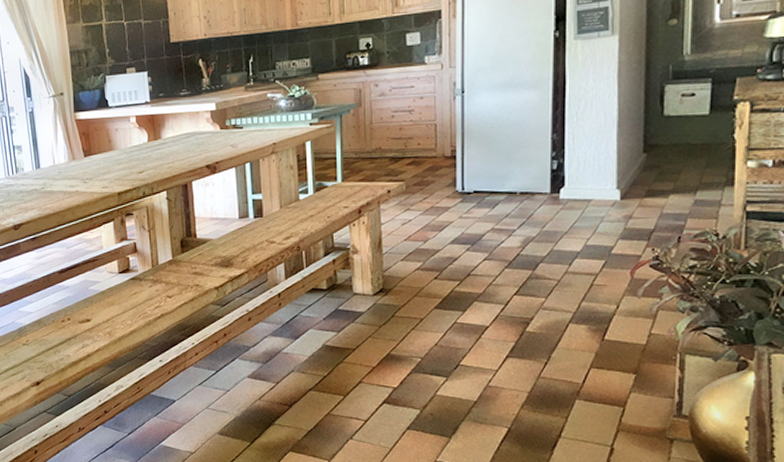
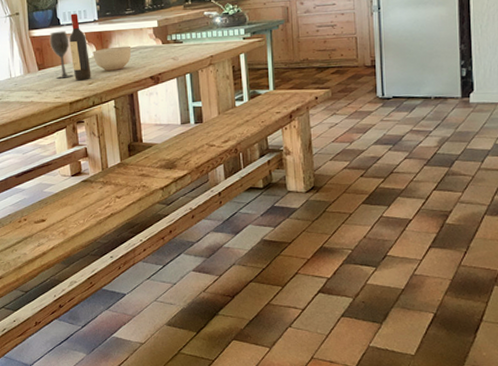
wine glass: none [96,113,122,167] -> present [49,30,73,79]
wine bottle: none [118,94,142,169] -> present [69,13,91,81]
bowl: none [144,131,186,158] -> present [92,46,132,71]

